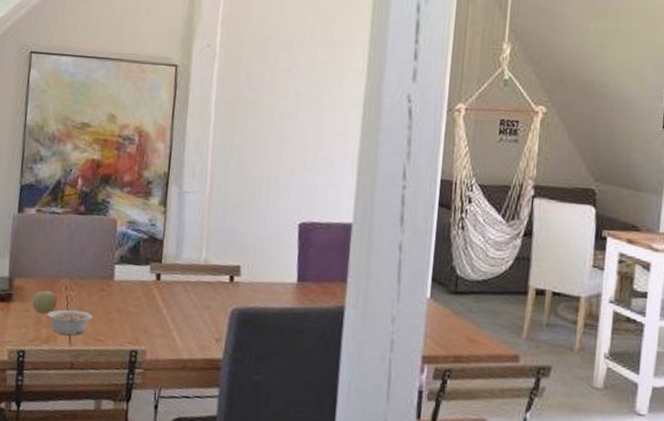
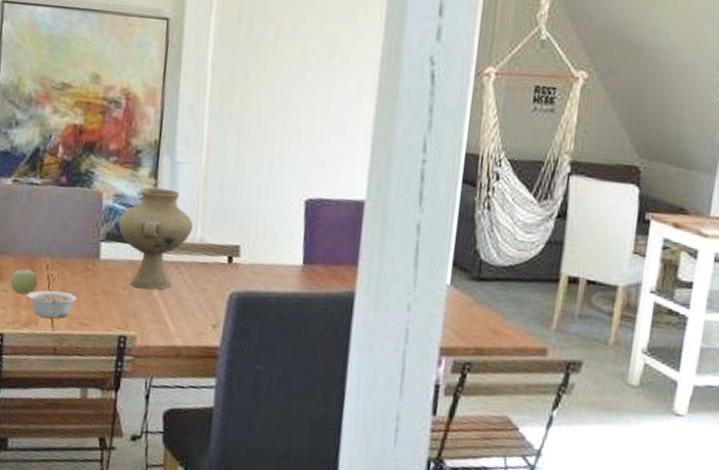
vase: none [130,214,198,307] -> present [118,187,193,290]

